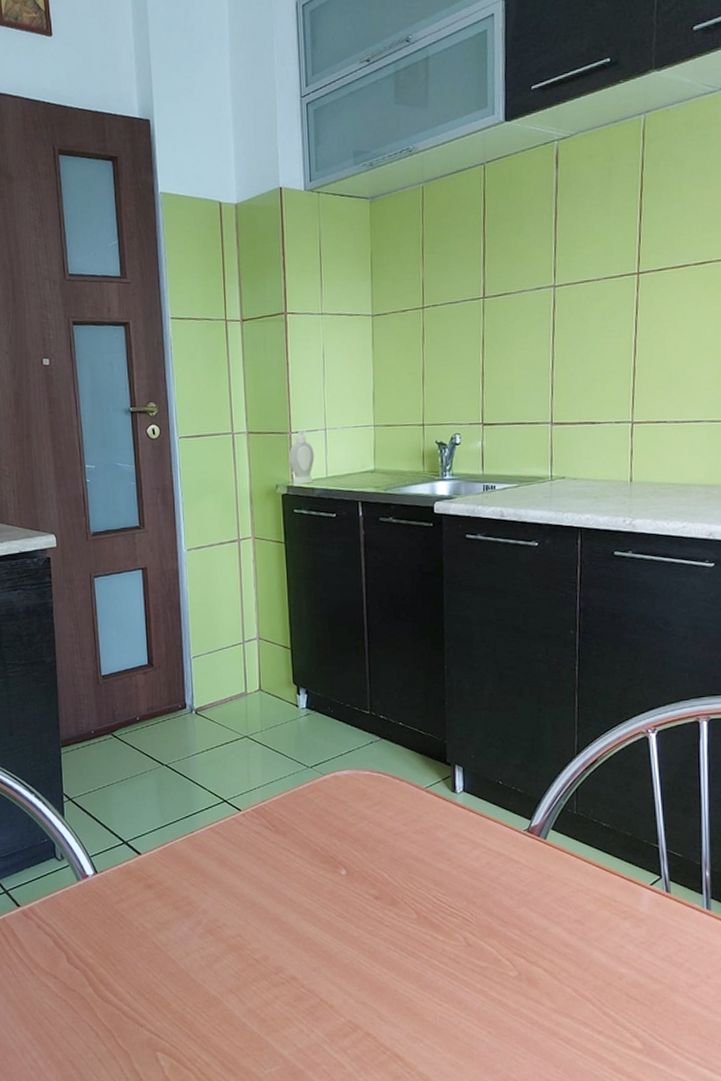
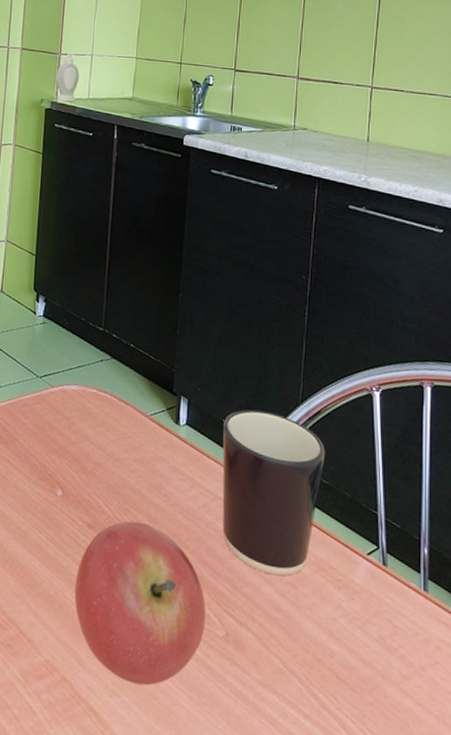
fruit: none [368,887,498,1028] -> present [74,521,206,686]
mug: none [499,767,604,916] -> present [222,410,325,576]

